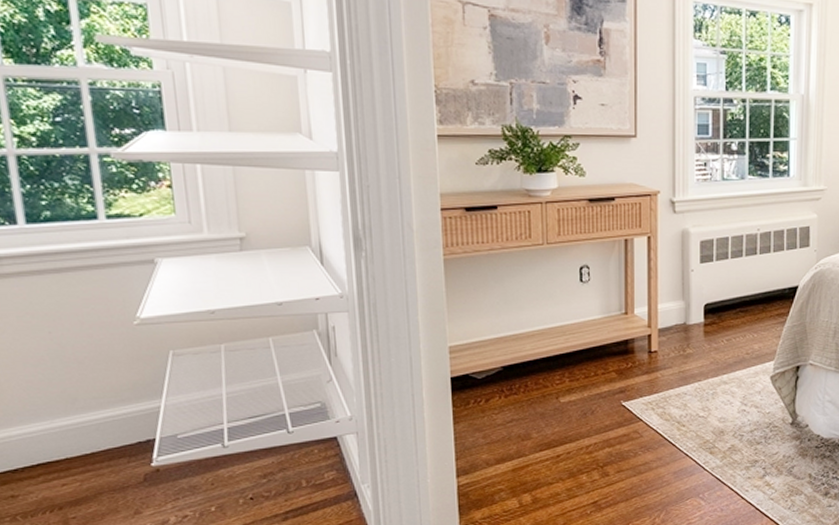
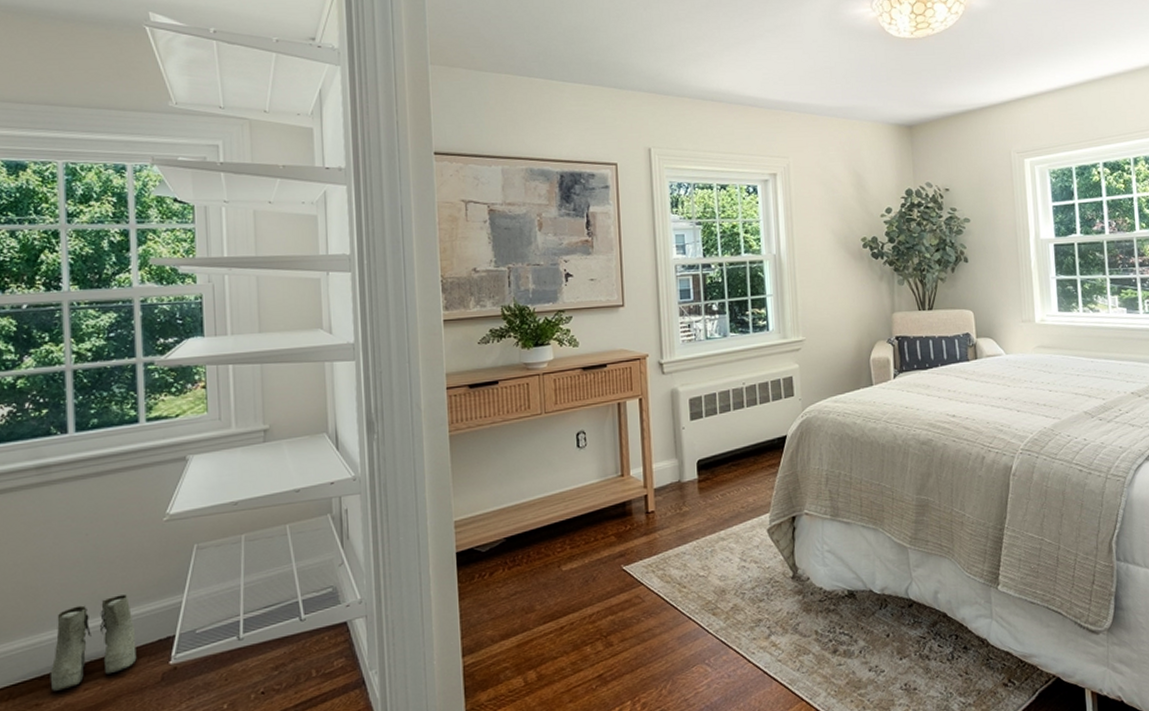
boots: none [23,396,116,486] -> present [50,594,137,692]

